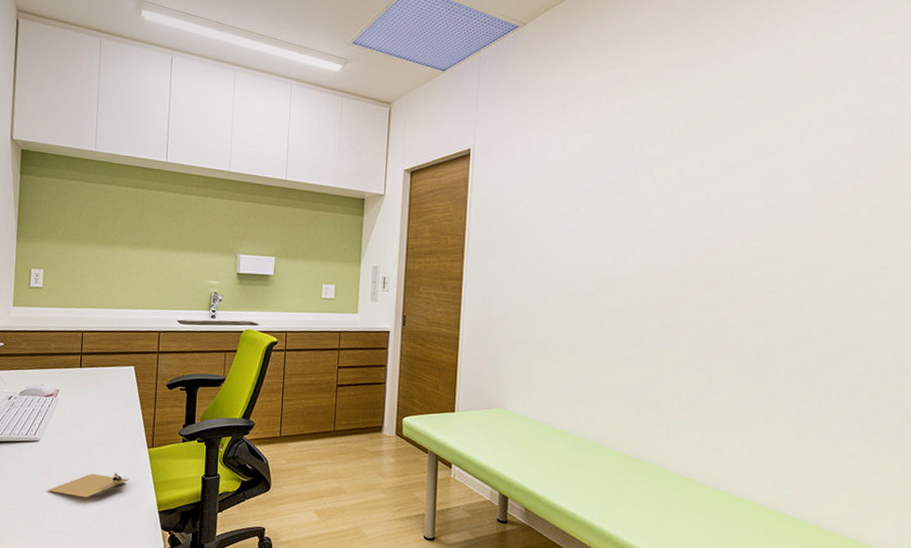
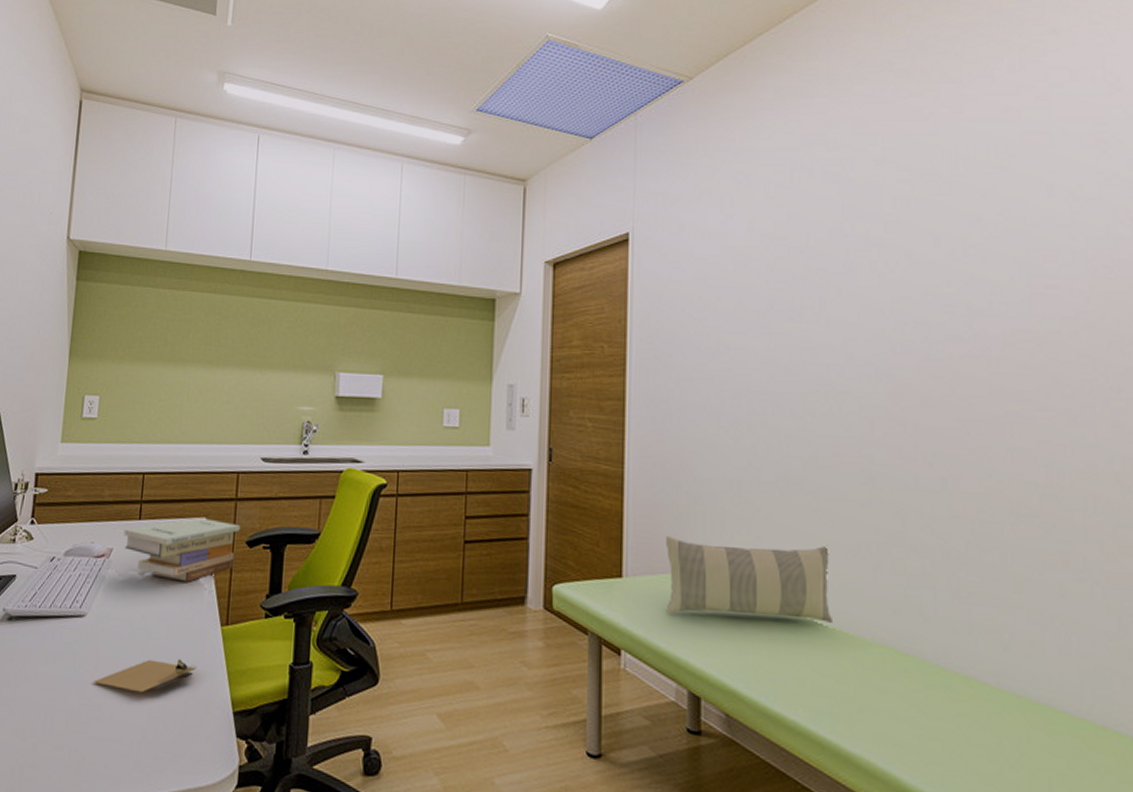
books: none [68,366,162,415] -> present [123,518,240,582]
pillow: none [486,382,606,444] -> present [665,536,834,623]

